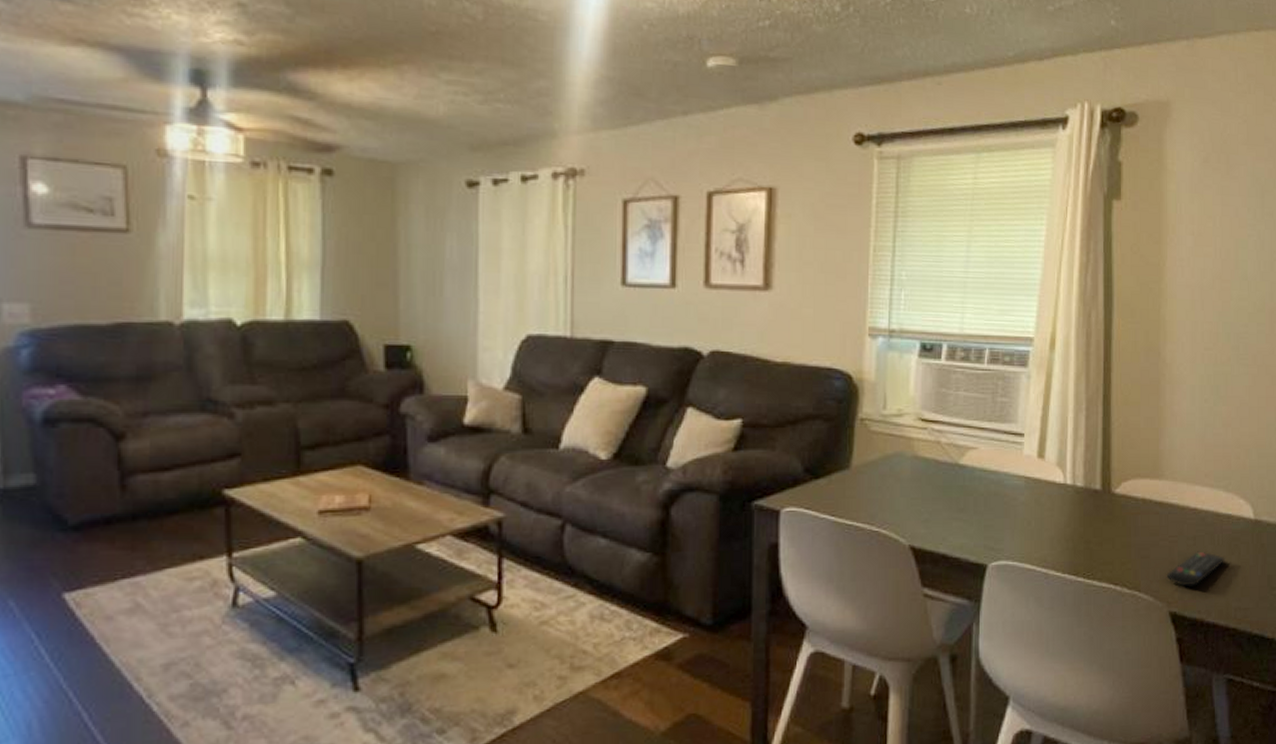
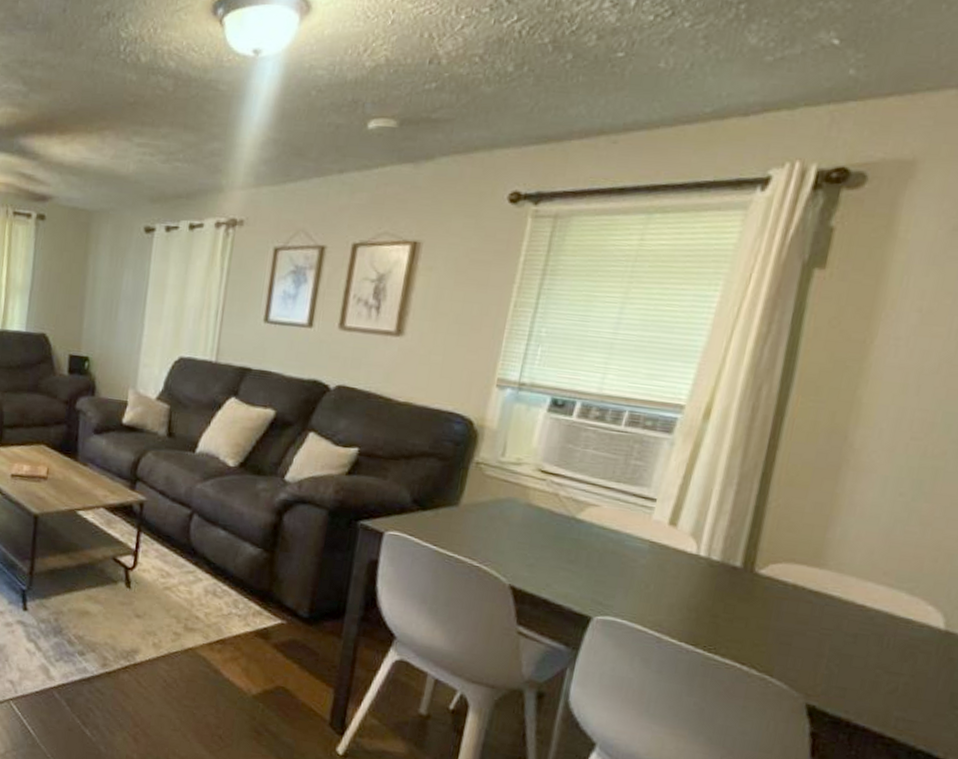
remote control: present [1166,551,1225,587] -> none [809,650,894,685]

